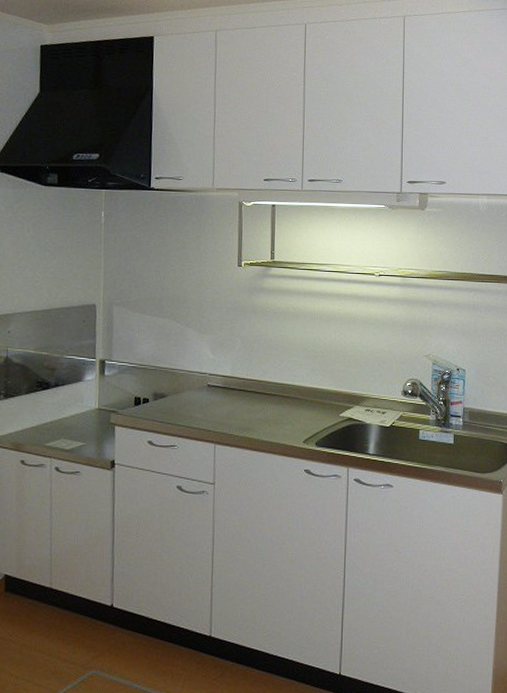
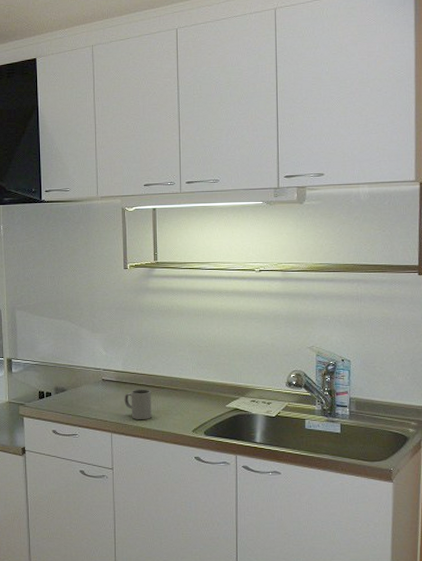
mug: none [231,396,261,430] -> present [124,389,152,420]

